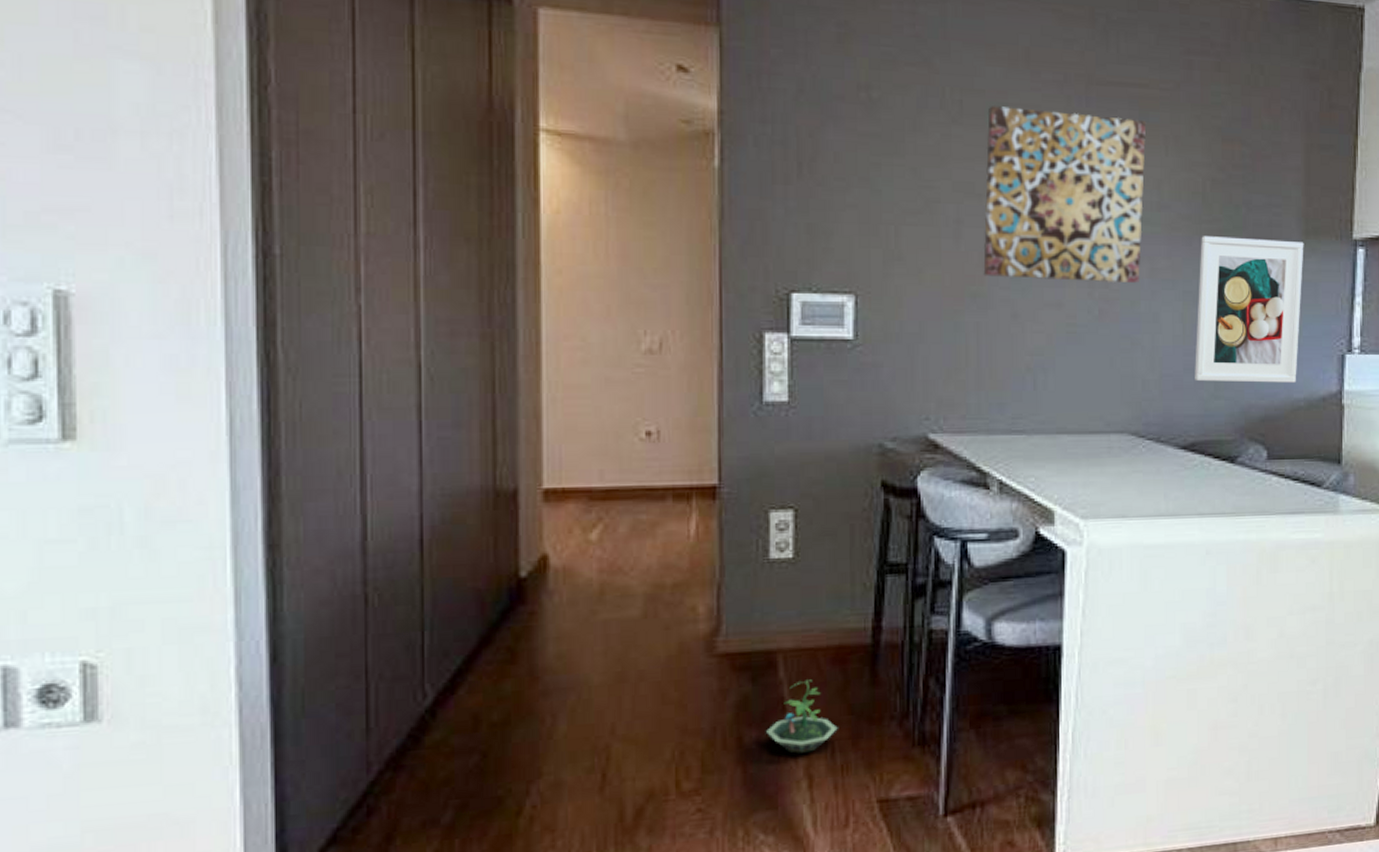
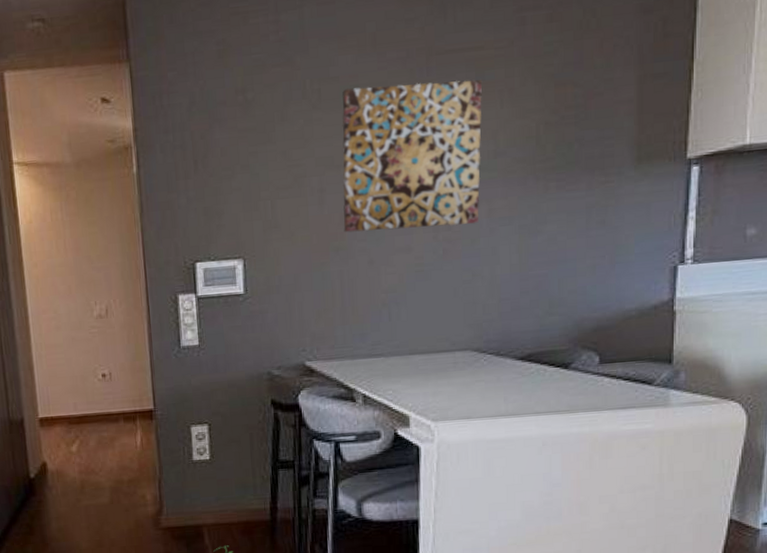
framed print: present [1195,236,1304,383] -> none [530,168,637,302]

